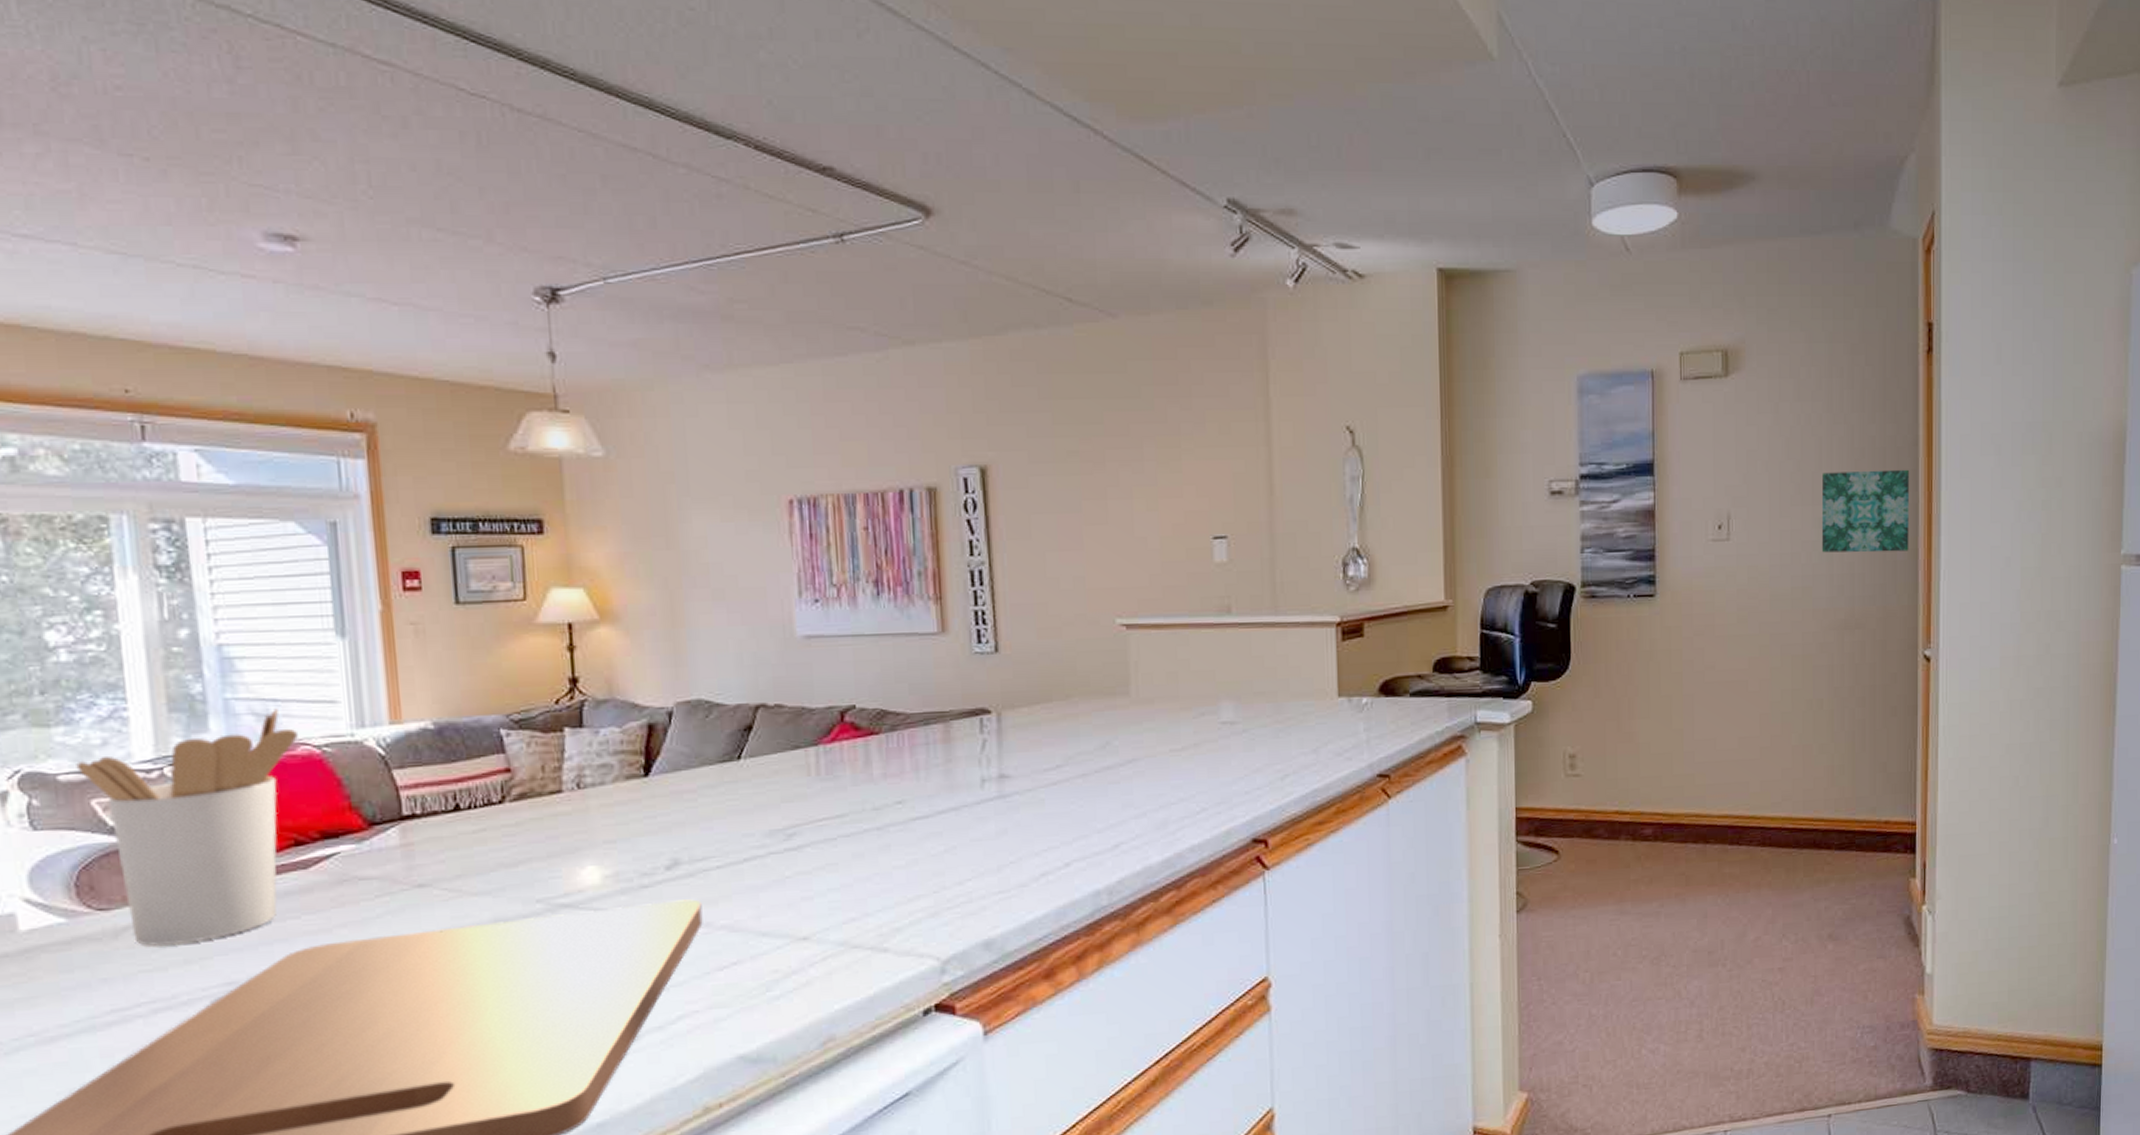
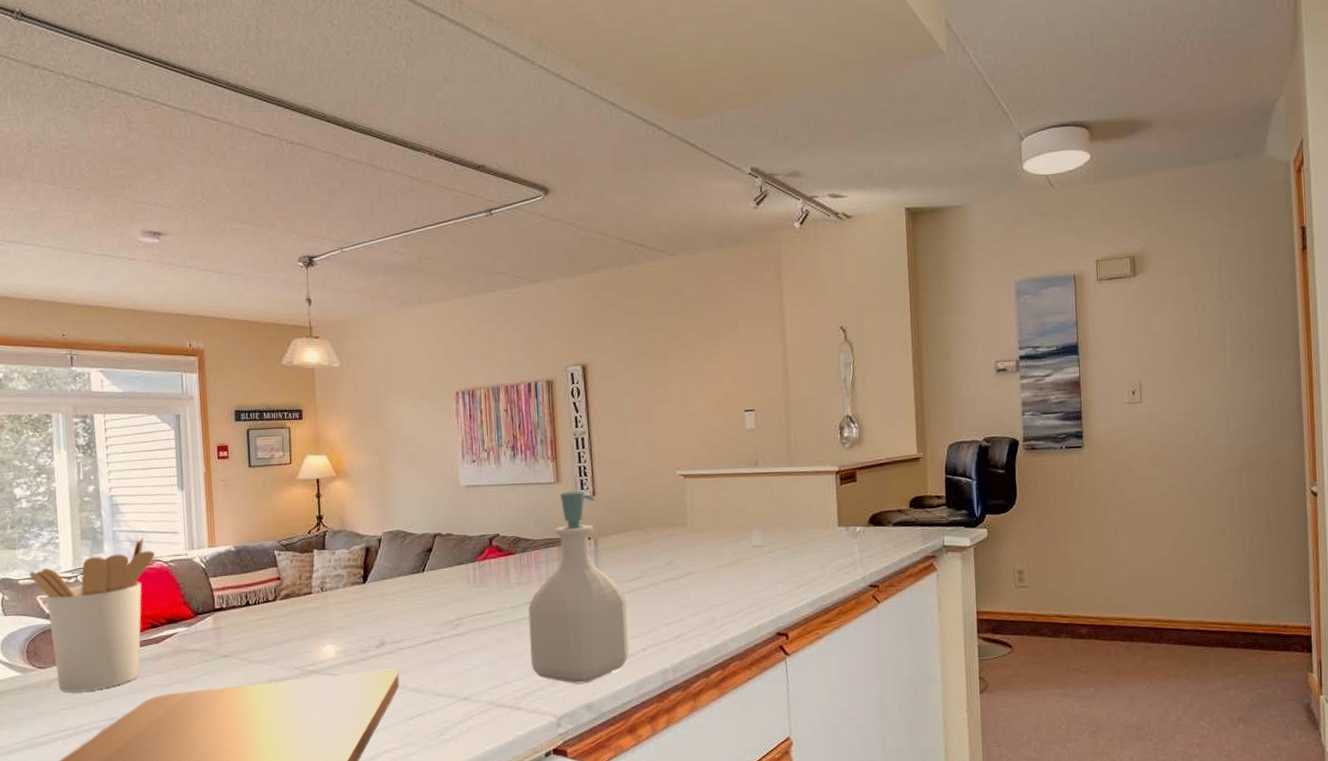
soap bottle: none [898,644,1045,914] -> present [528,490,629,684]
wall art: present [1821,469,1909,553] -> none [1217,343,1294,411]

